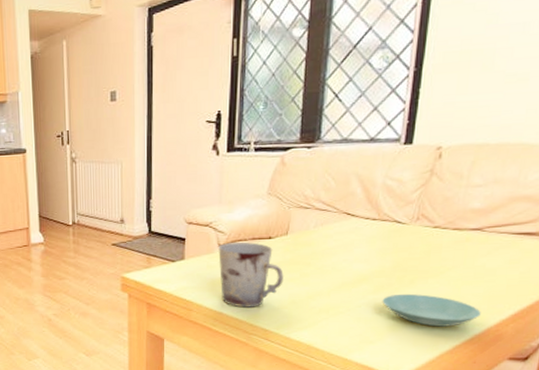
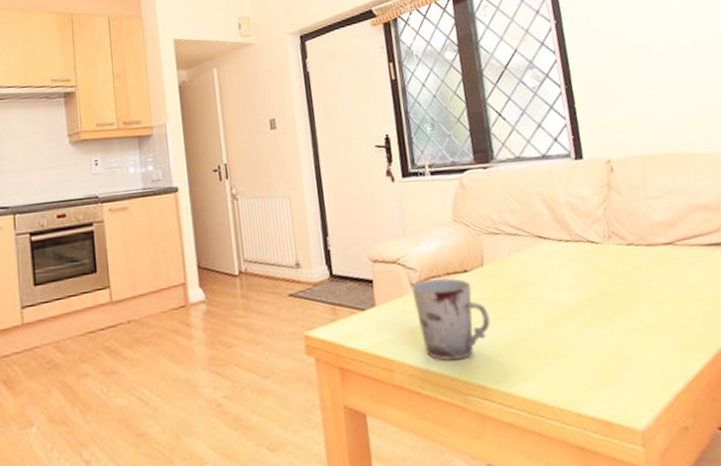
saucer: present [382,293,481,327] -> none [599,322,702,361]

